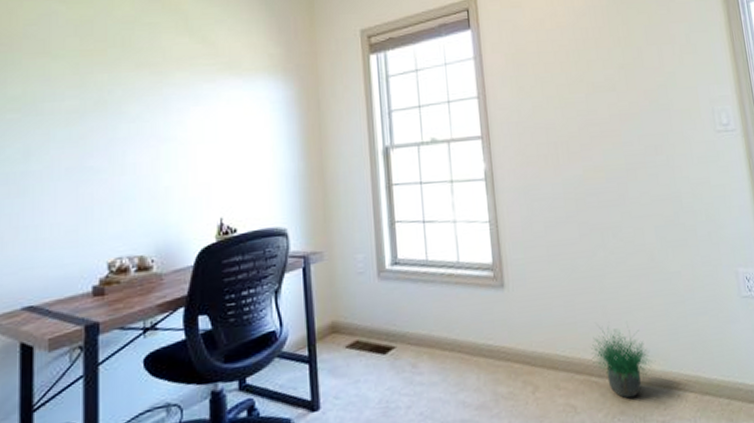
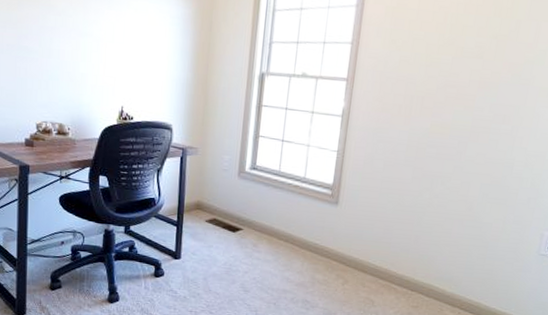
potted plant: present [591,326,656,399] -> none [396,251,449,306]

